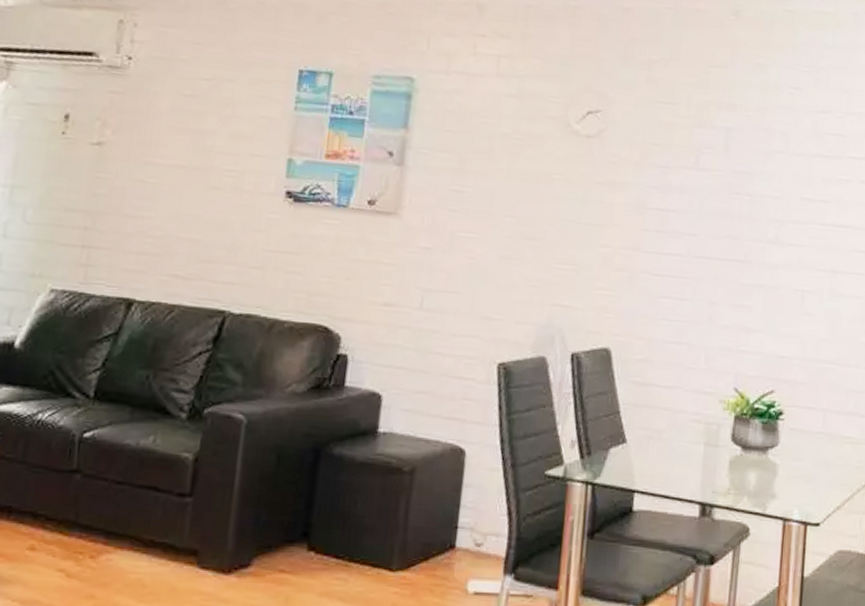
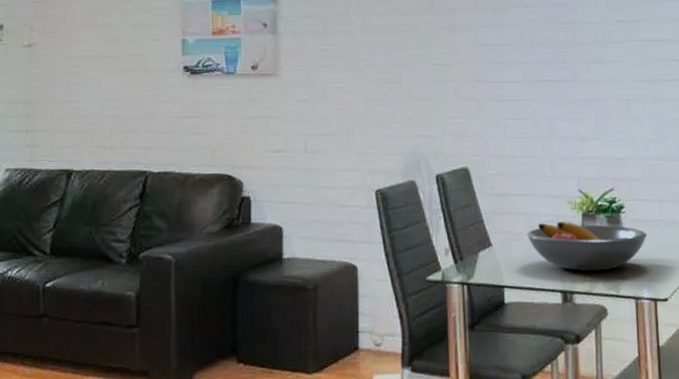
fruit bowl: none [667,422,806,484] -> present [526,222,647,272]

